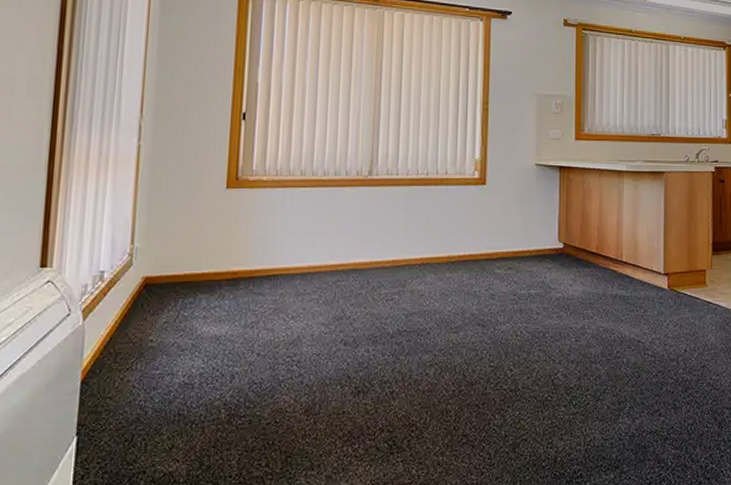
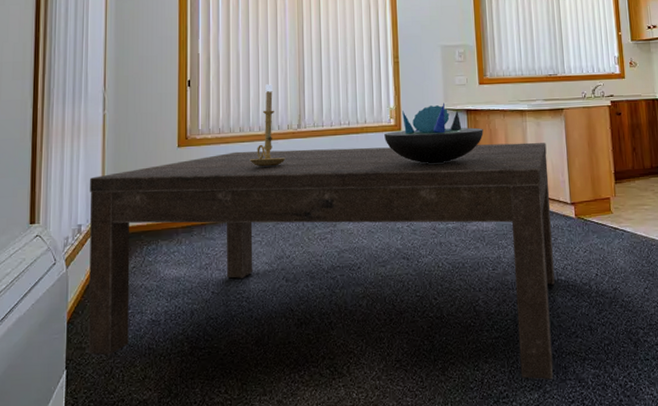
dining table: none [104,197,643,460] -> present [88,142,555,380]
candle holder: none [310,123,353,217] -> present [250,84,286,167]
decorative bowl: none [467,157,576,223] -> present [384,103,483,164]

